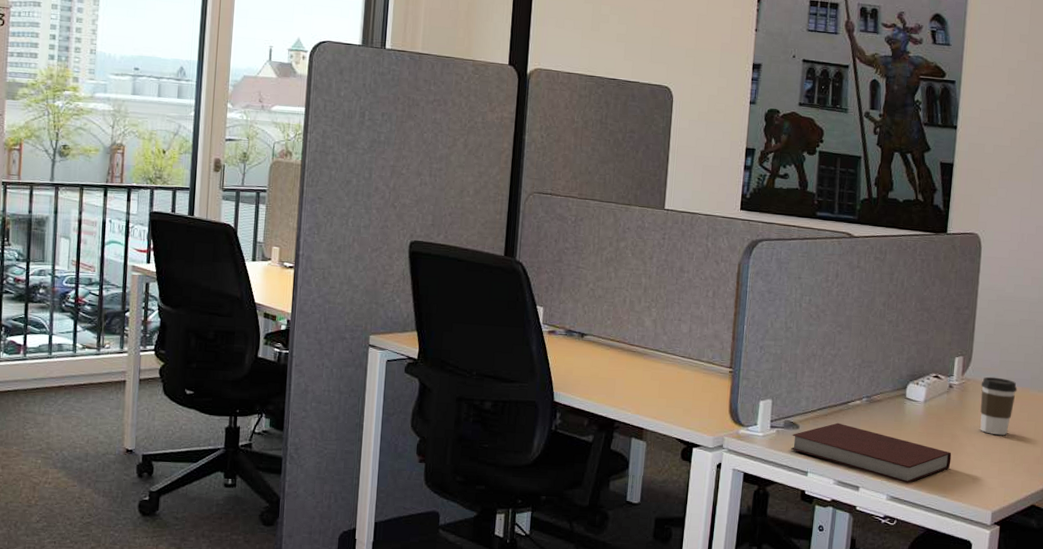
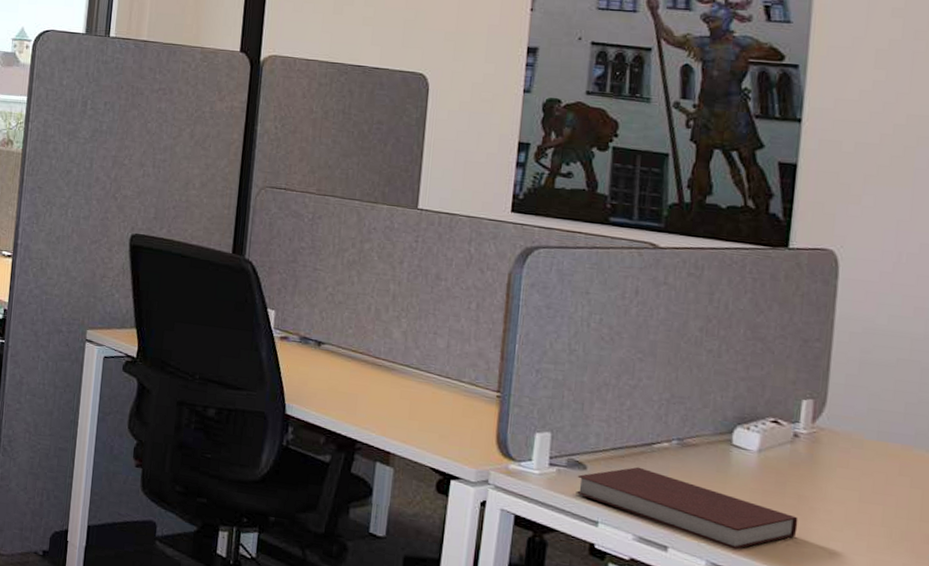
coffee cup: present [980,376,1018,435] -> none [839,427,895,503]

